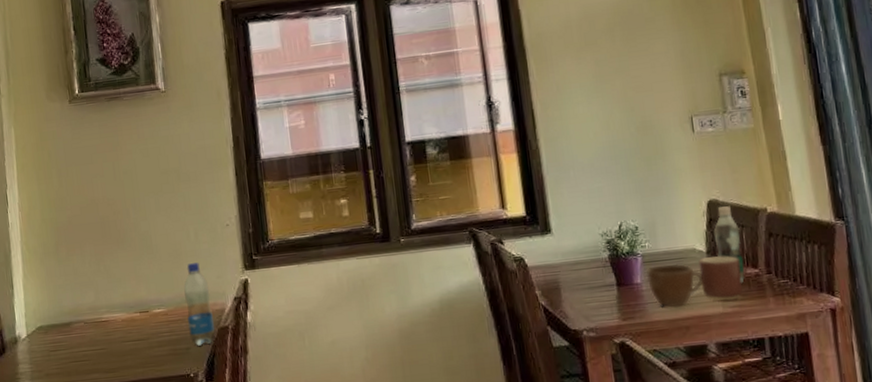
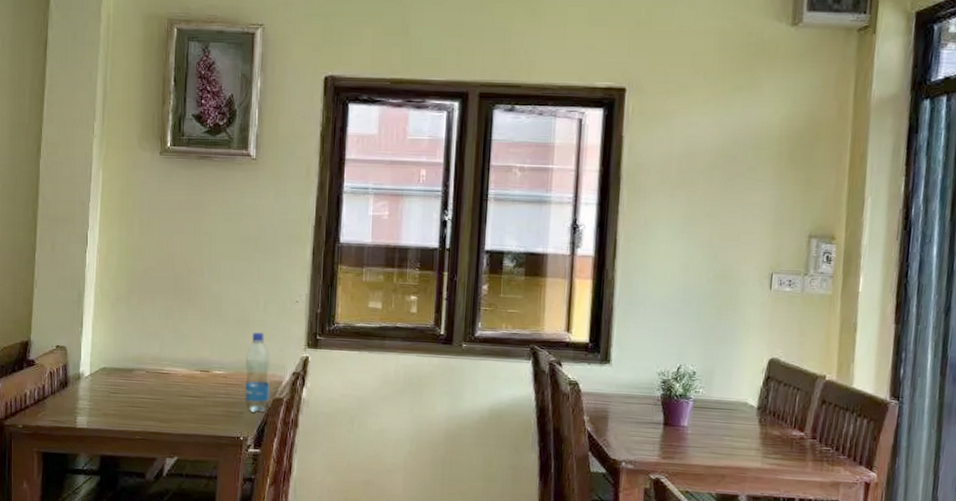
cup: present [646,263,703,307] -> none [694,412,749,456]
mug: present [698,255,743,301] -> none [745,412,788,458]
bottle: present [714,206,745,284] -> none [767,367,795,444]

